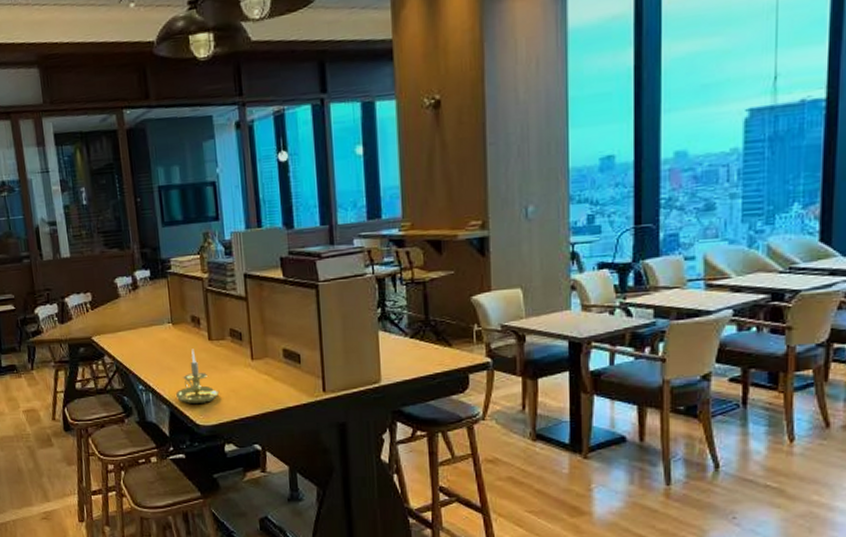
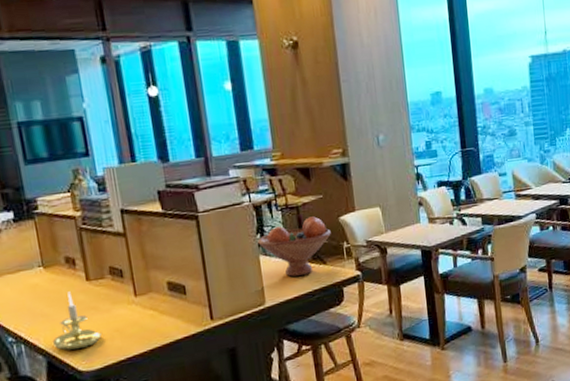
fruit bowl: none [378,294,460,356] -> present [257,216,331,277]

